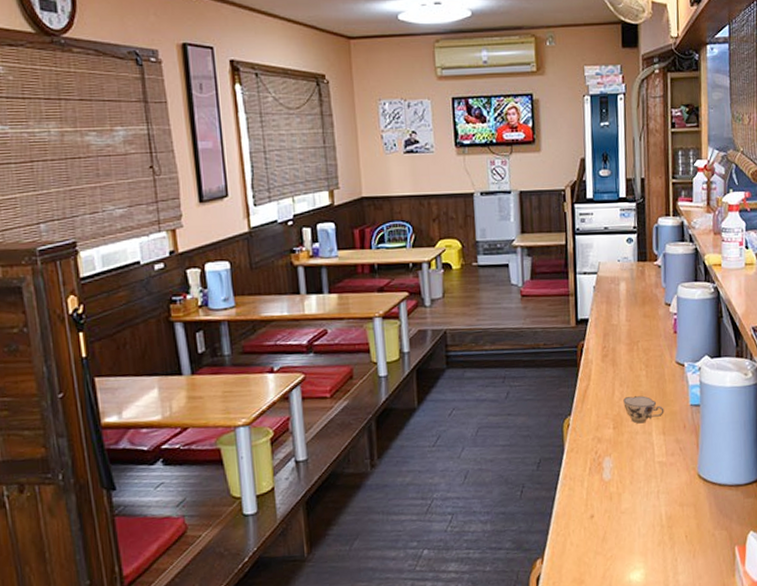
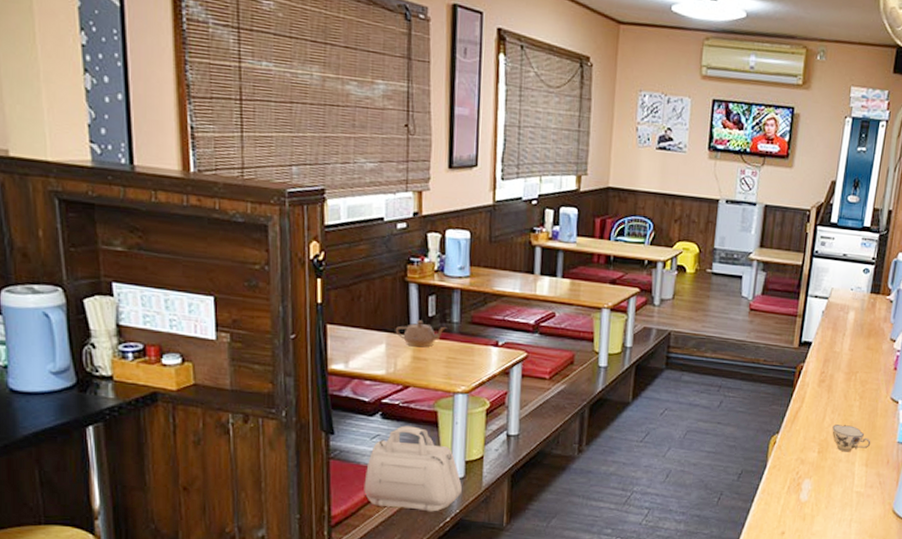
handbag: none [153,468,257,558] -> present [364,425,462,512]
teapot: none [165,358,219,387] -> present [395,320,447,348]

